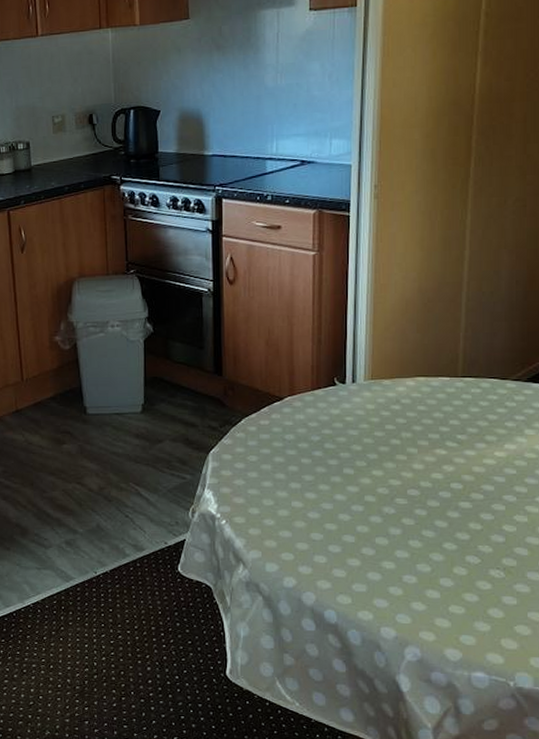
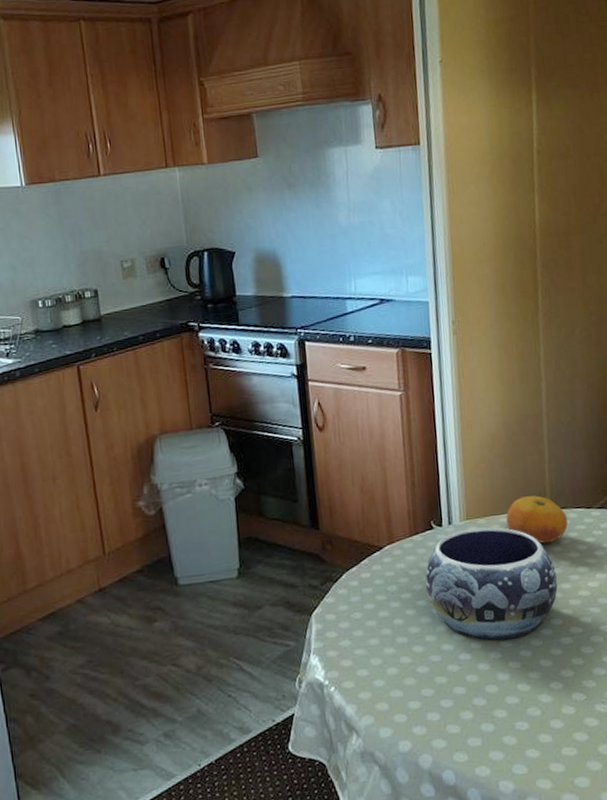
decorative bowl: none [323,388,461,497] -> present [424,527,558,640]
fruit: none [413,362,479,409] -> present [506,495,568,544]

